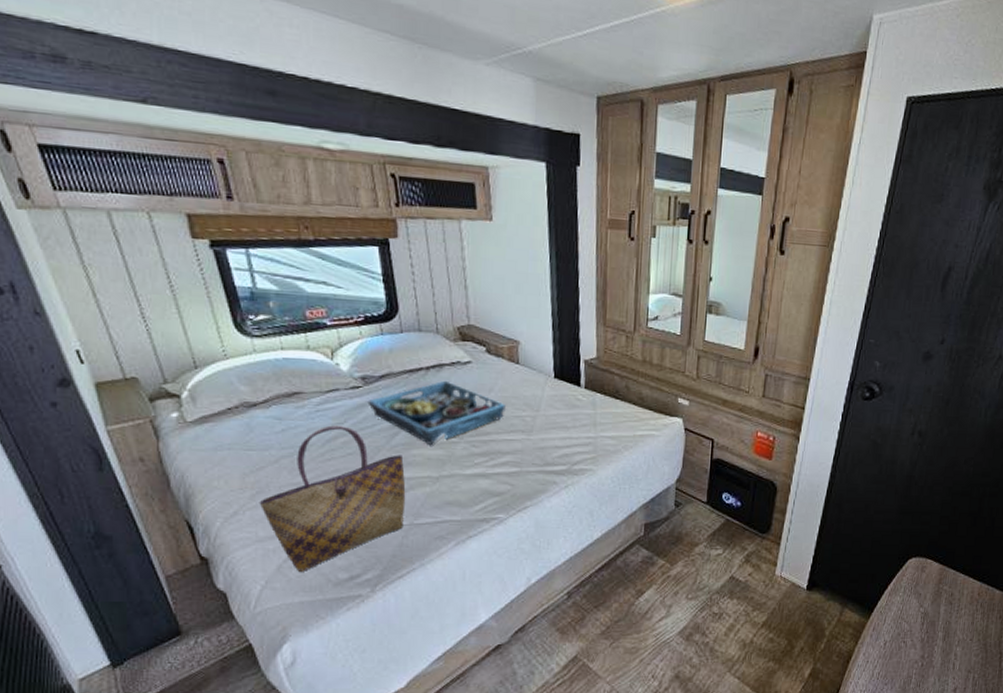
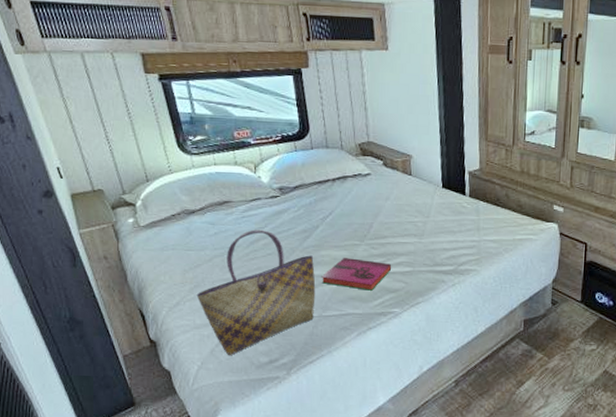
serving tray: present [367,380,506,446] -> none [284,190,400,248]
hardback book: none [412,457,496,494] -> present [321,258,392,291]

